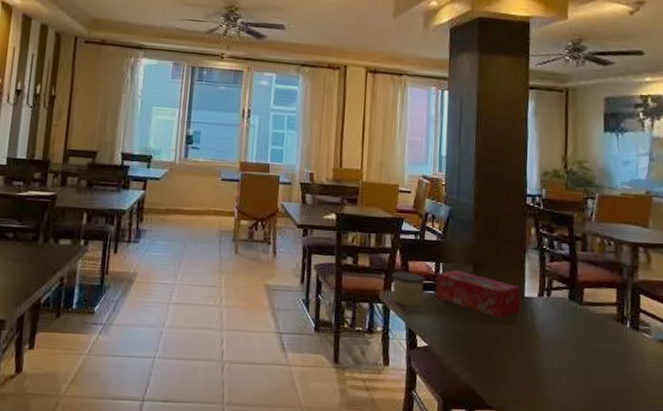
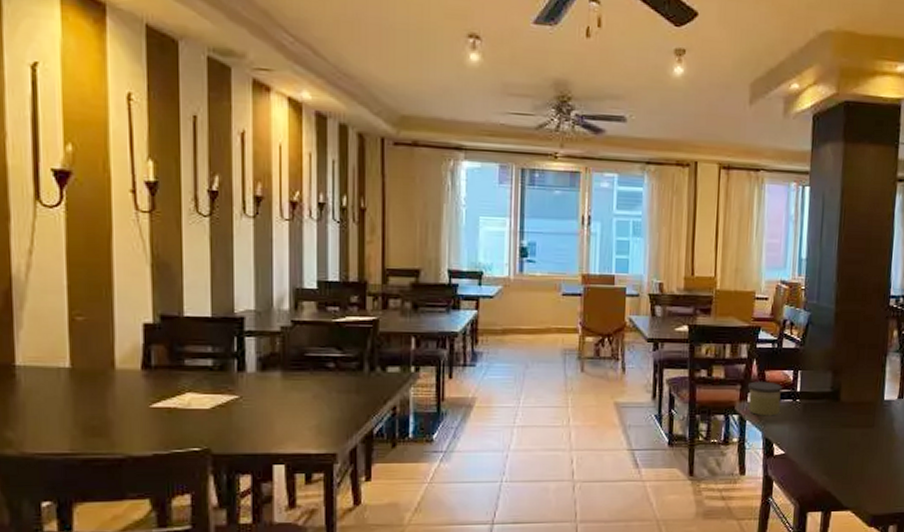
tissue box: present [436,270,520,318] -> none [793,378,880,422]

